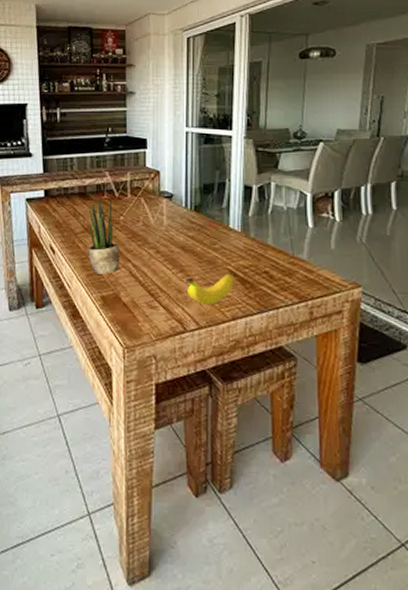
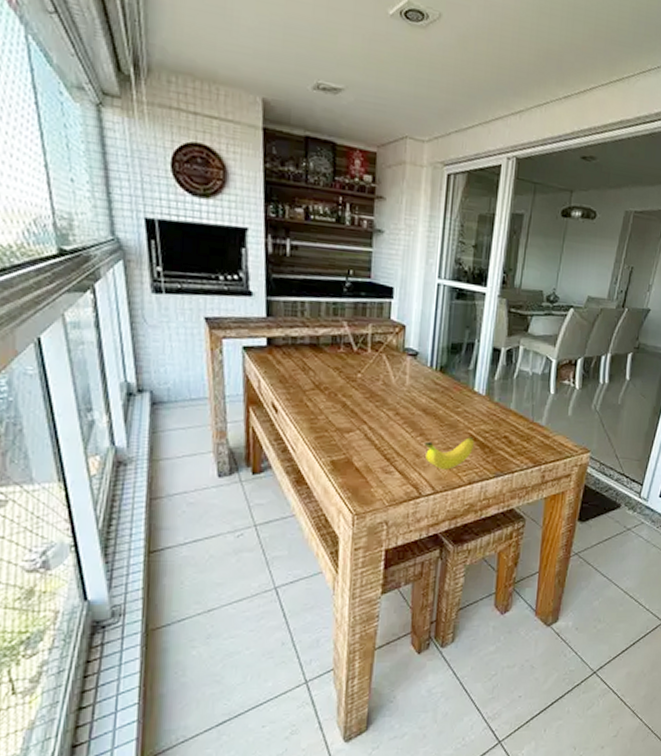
potted plant: present [88,199,119,274] -> none [318,353,355,437]

